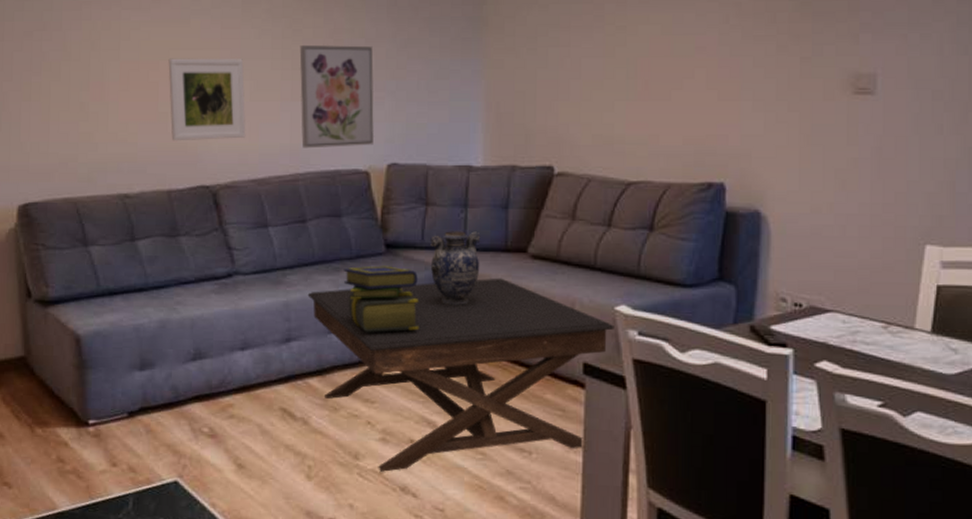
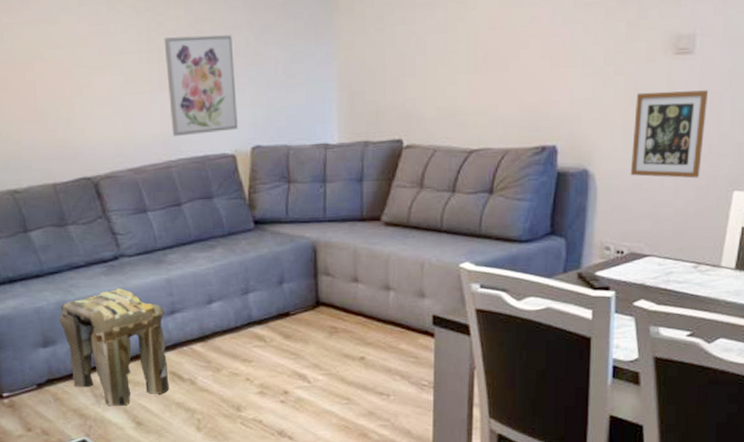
stool: none [160,308,280,444] -> present [59,287,169,406]
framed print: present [168,58,246,141] -> none [42,54,121,138]
coffee table: present [307,278,614,472] -> none [187,245,459,420]
stack of books: present [343,266,419,332] -> none [217,240,288,301]
decorative vase: present [430,231,481,306] -> none [294,204,340,273]
picture frame: none [807,132,893,228] -> present [630,90,709,179]

